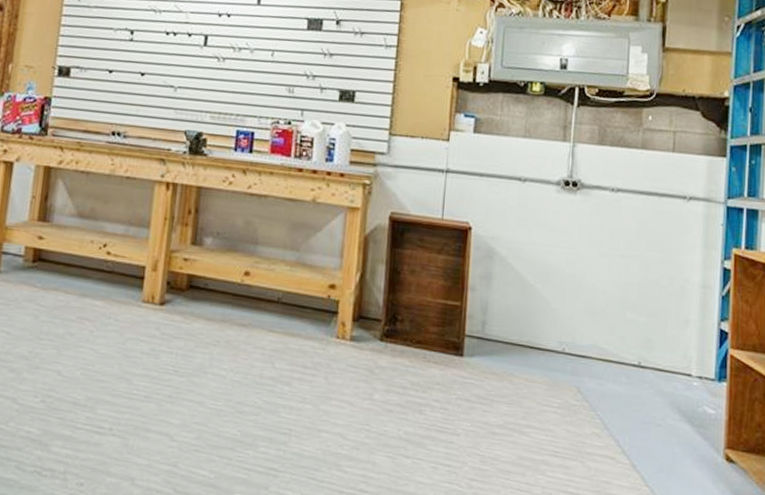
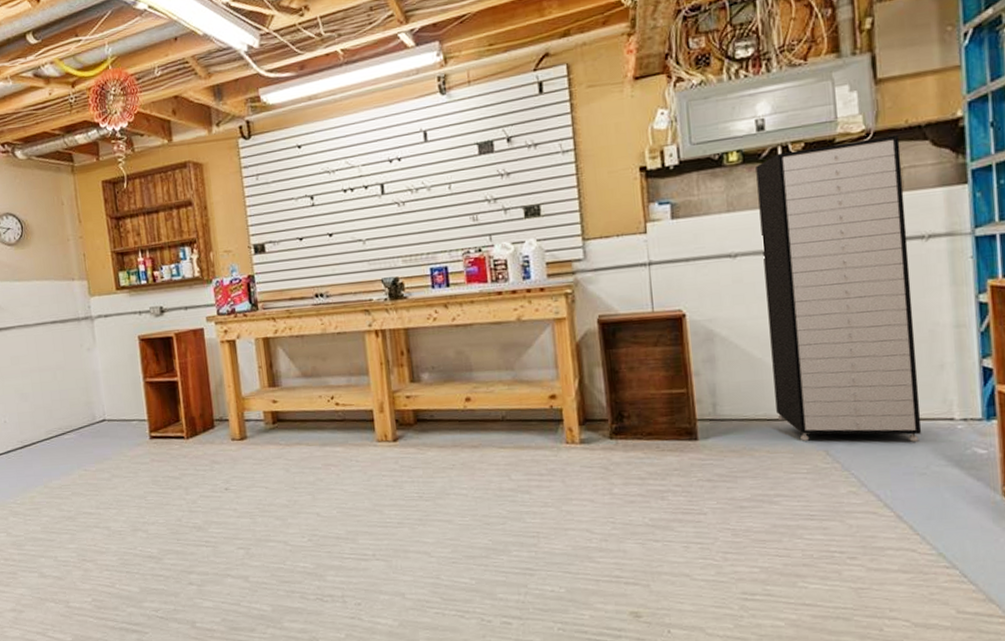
storage cabinet: none [539,93,677,392] -> present [756,135,922,442]

